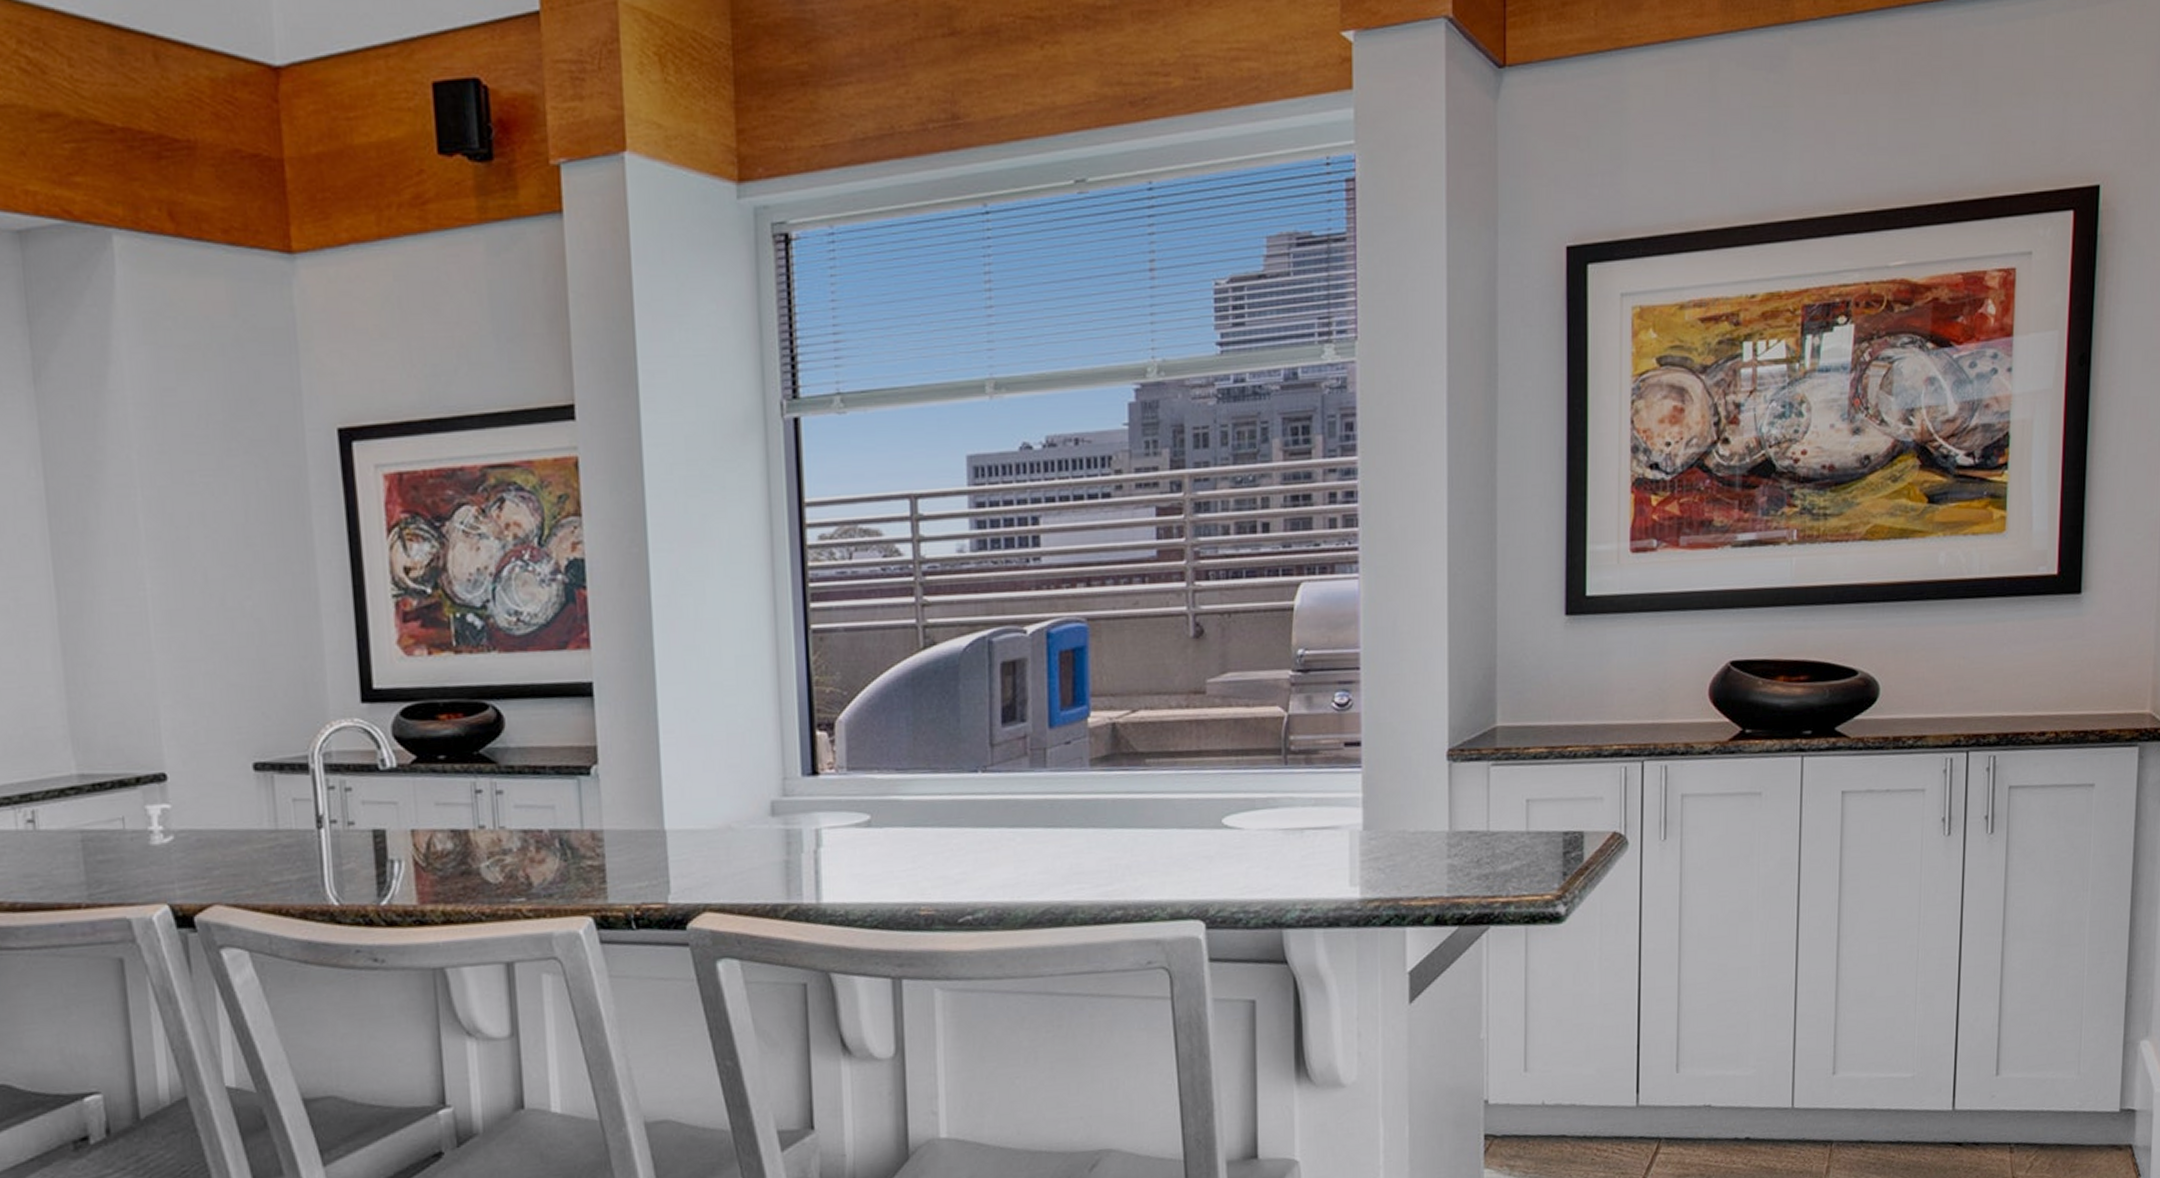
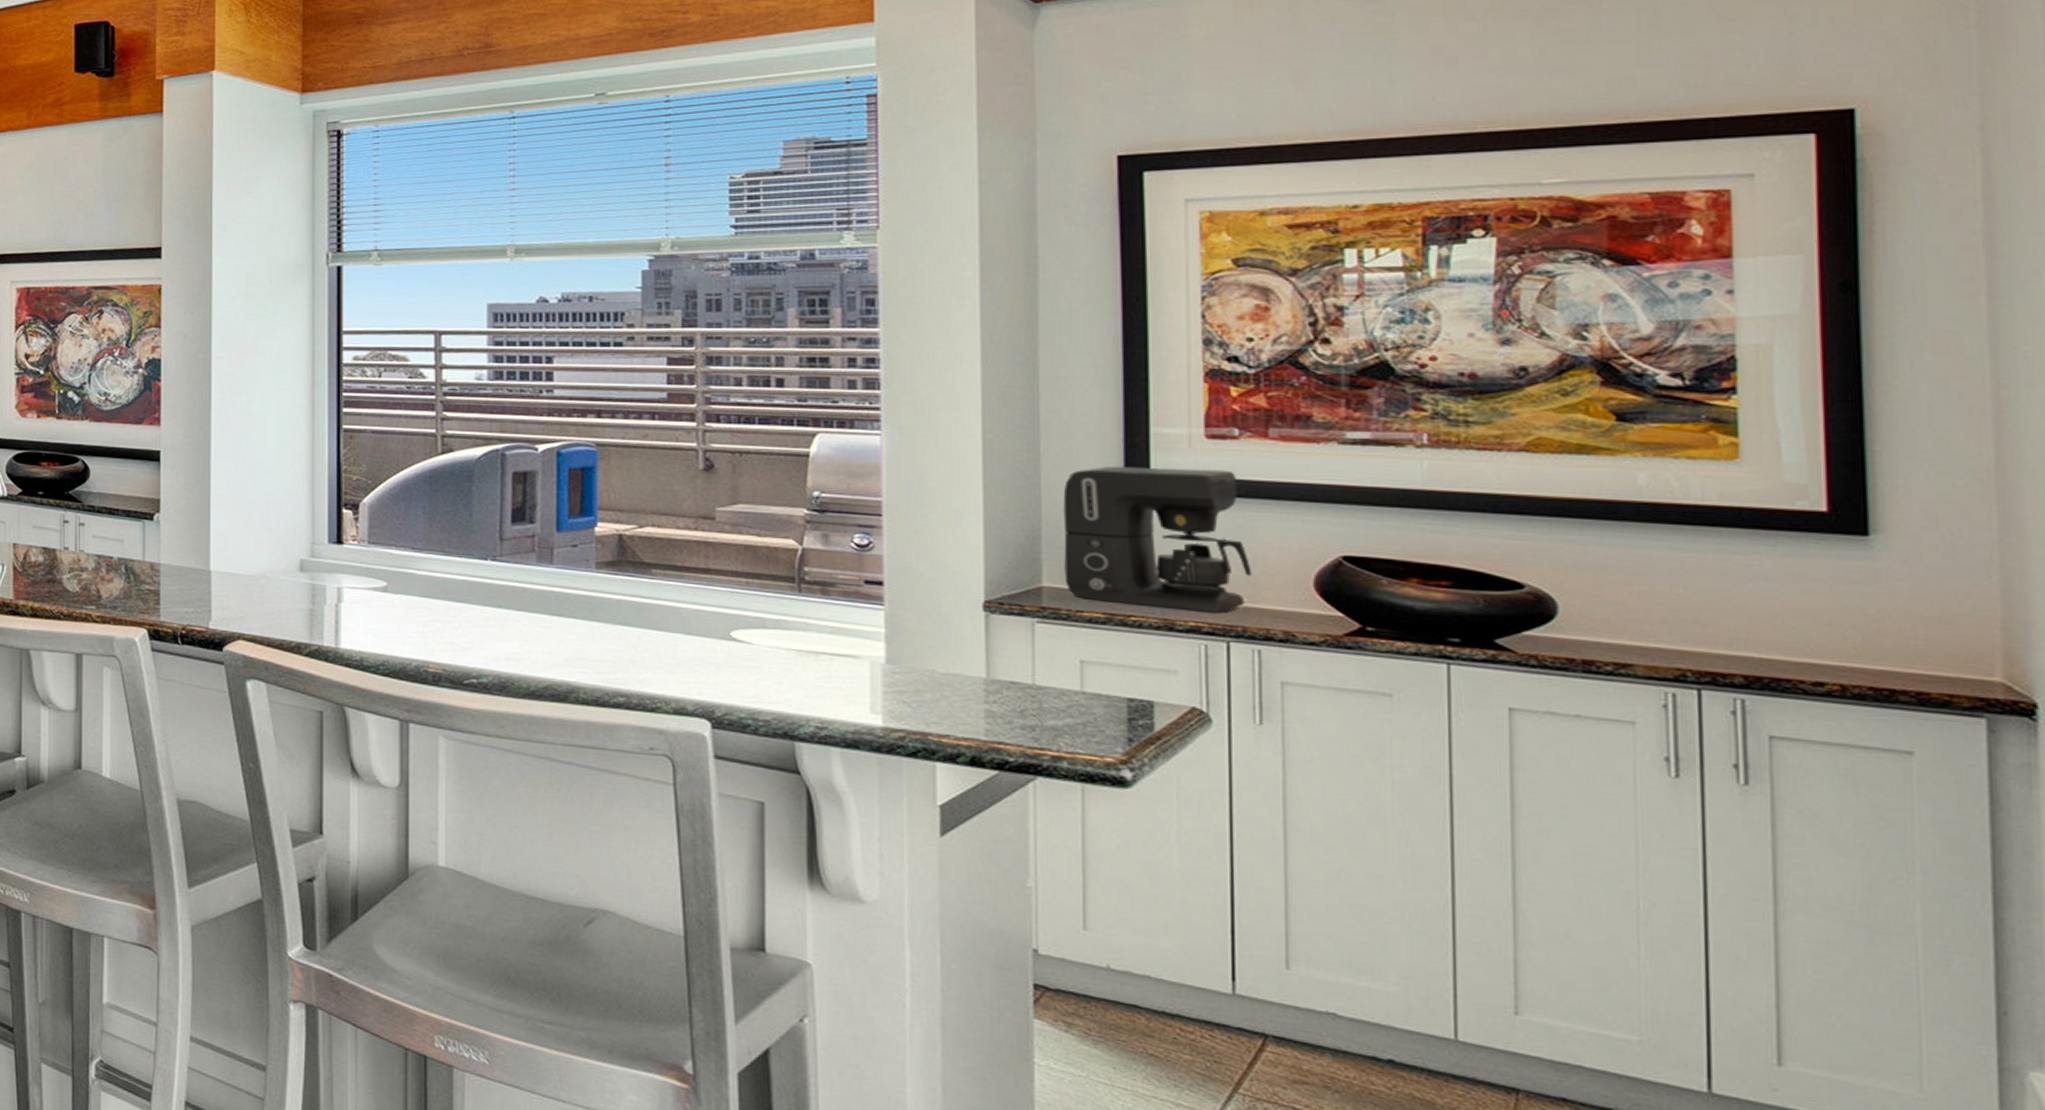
coffee maker: none [1515,584,1663,736] -> present [1063,466,1252,614]

